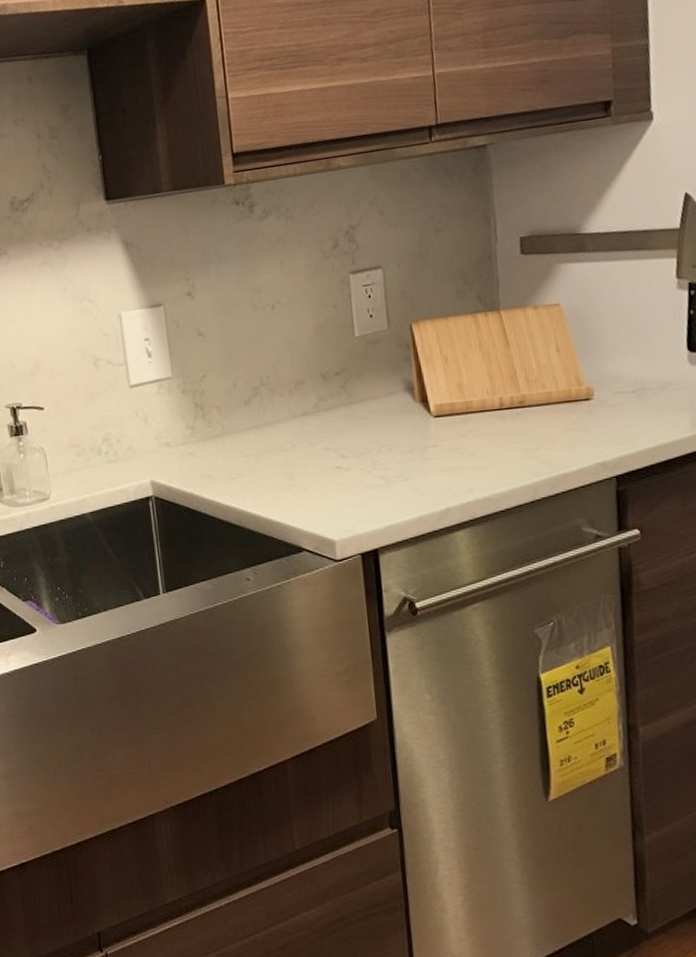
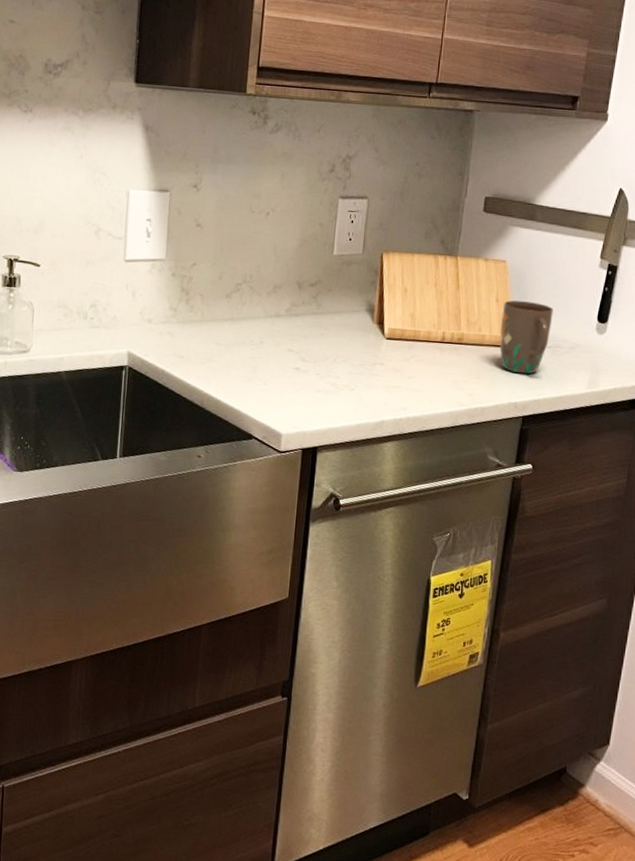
mug: none [566,343,631,429] -> present [500,300,553,375]

